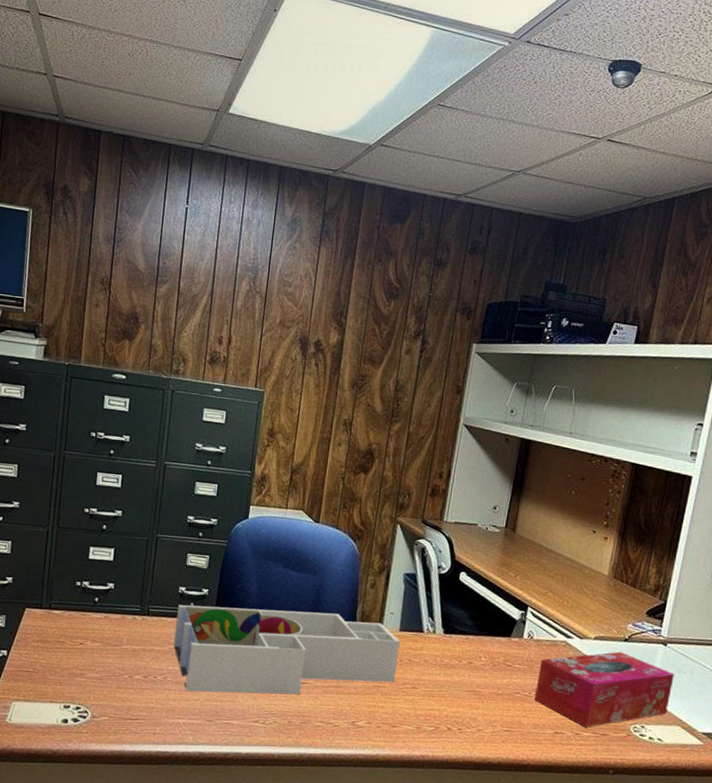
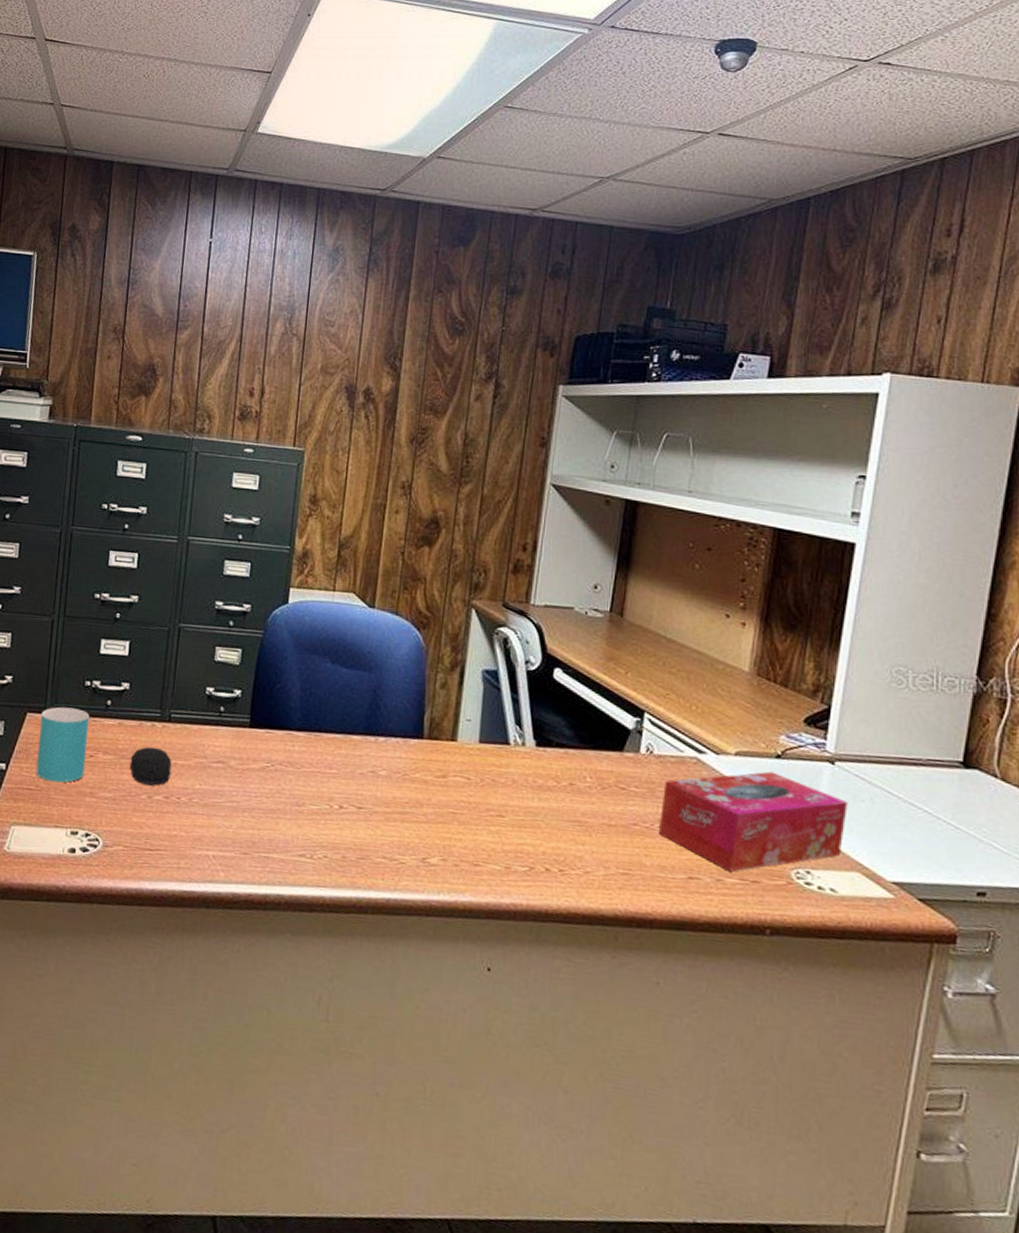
cup: none [33,603,80,666] -> present [36,706,90,783]
computer mouse: none [114,635,150,668] -> present [129,746,172,786]
desk organizer: present [173,605,400,695] -> none [200,709,480,823]

